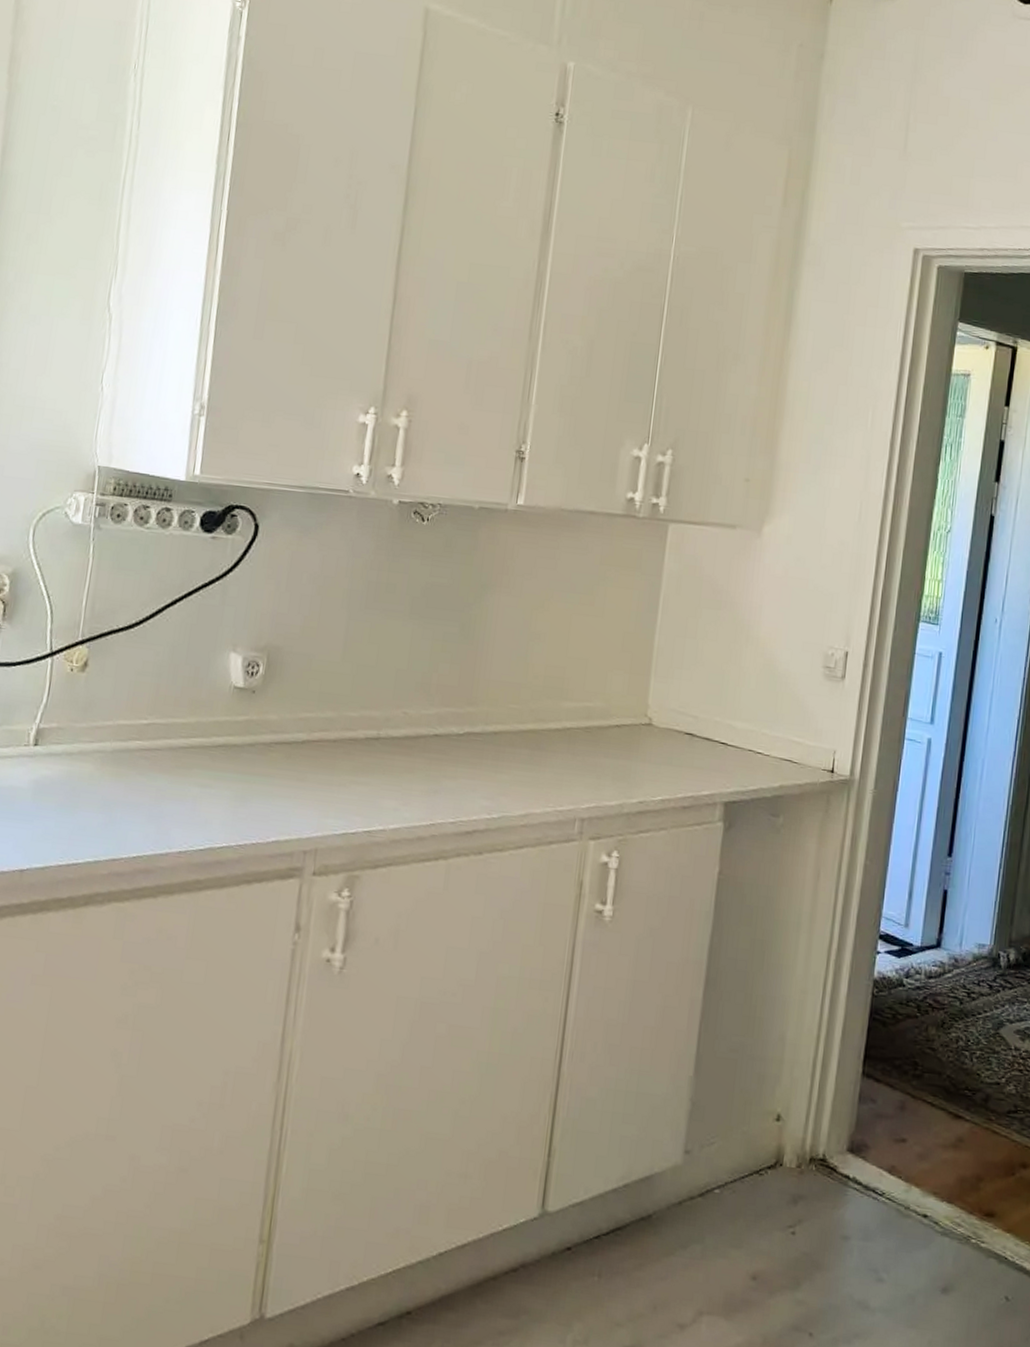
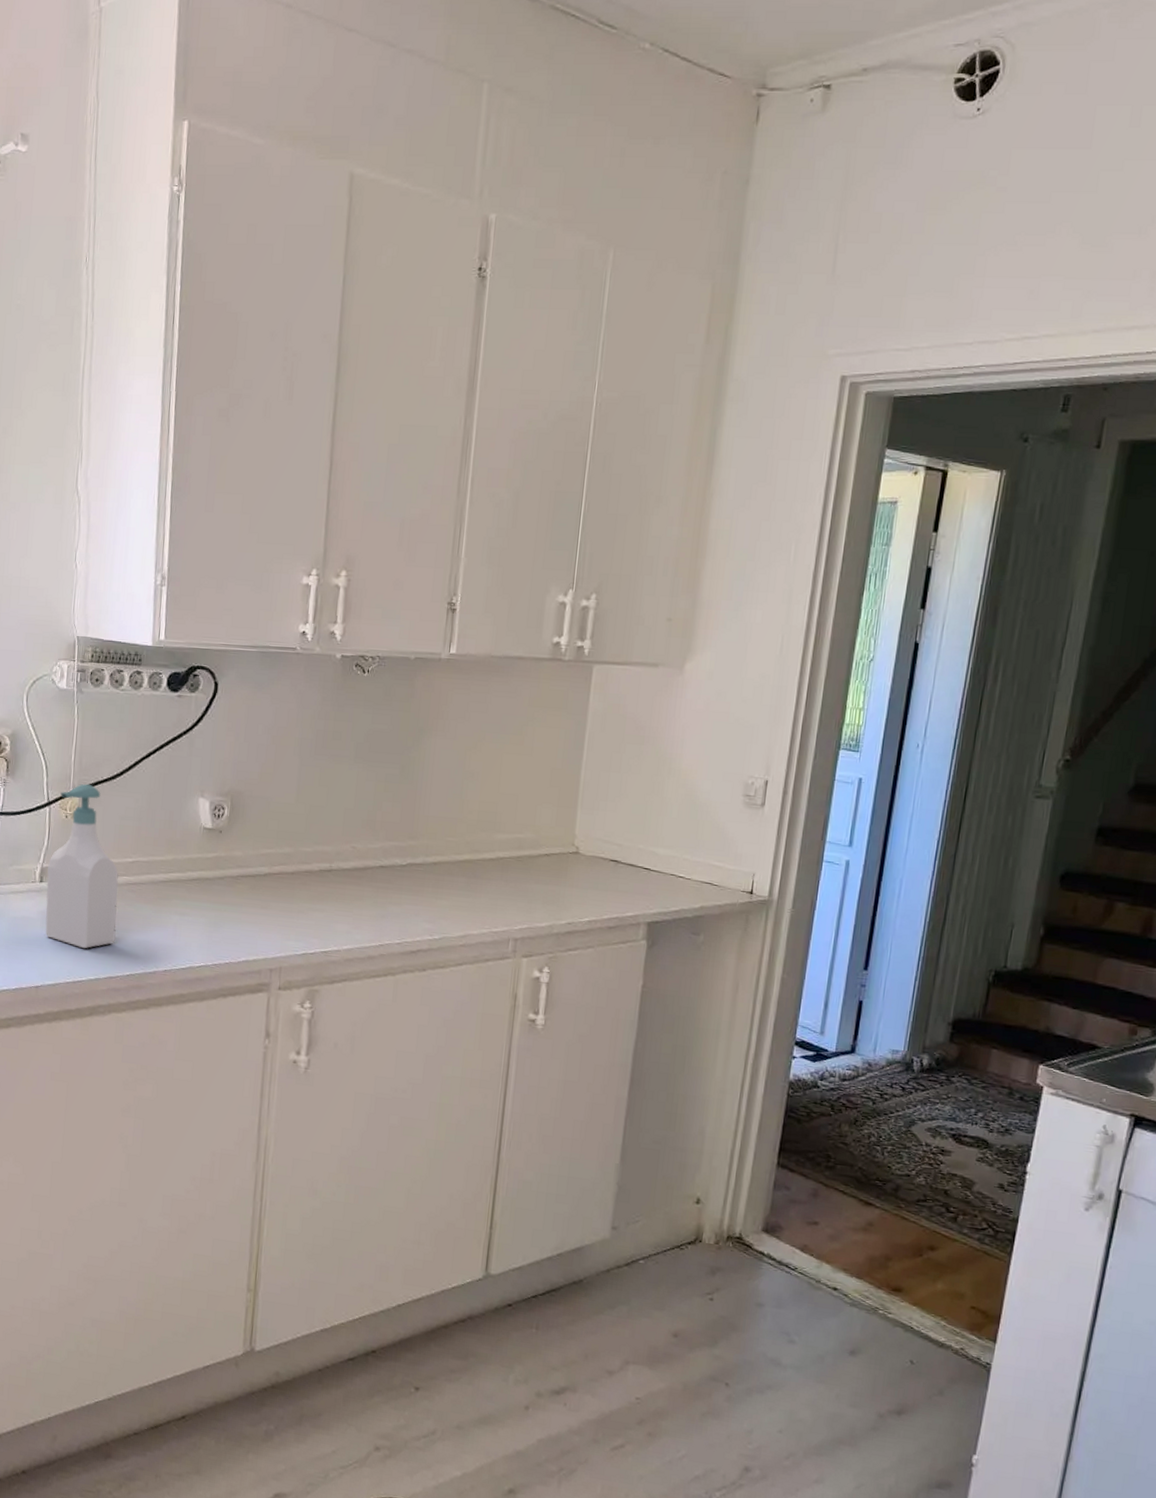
soap bottle: none [36,632,130,826] -> present [45,783,119,949]

